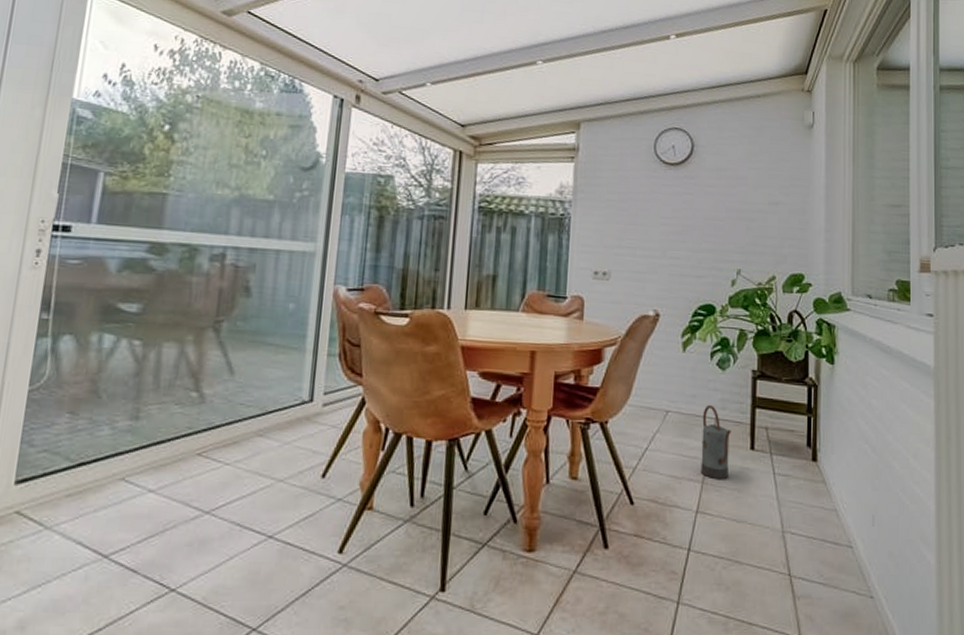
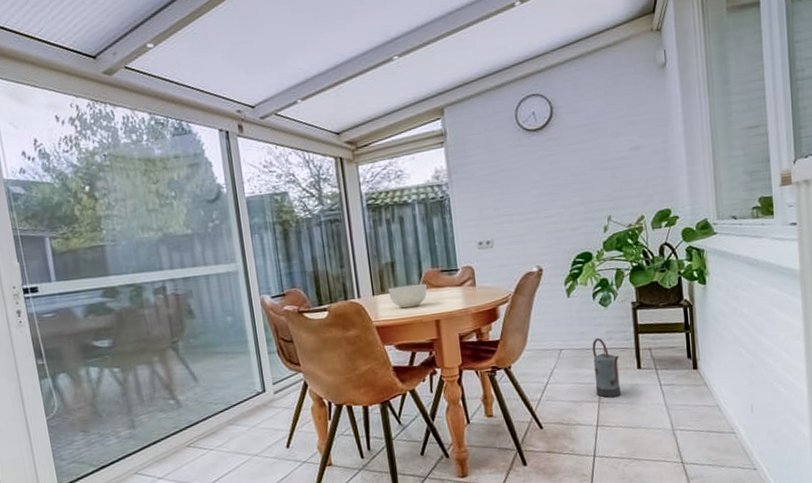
bowl: none [483,303,528,332] -> present [387,283,427,309]

